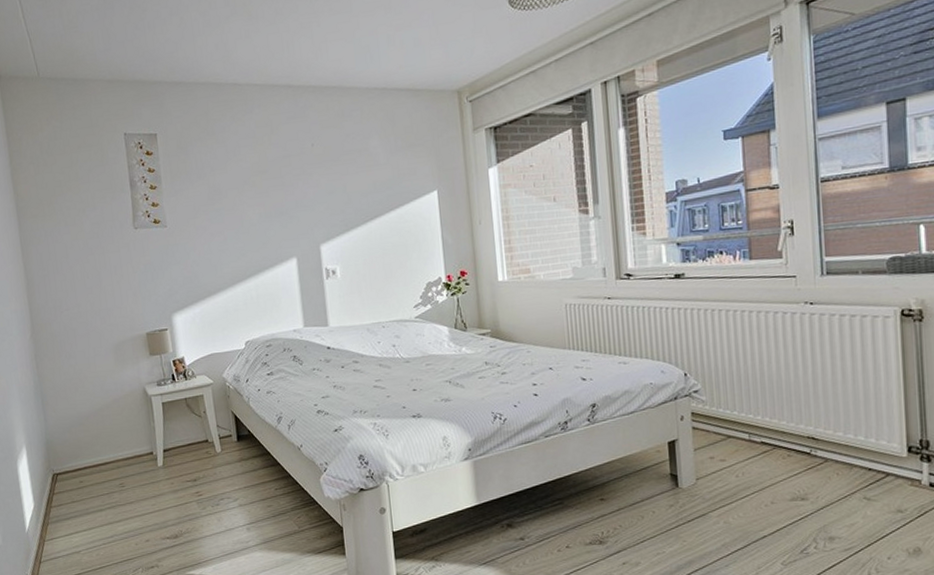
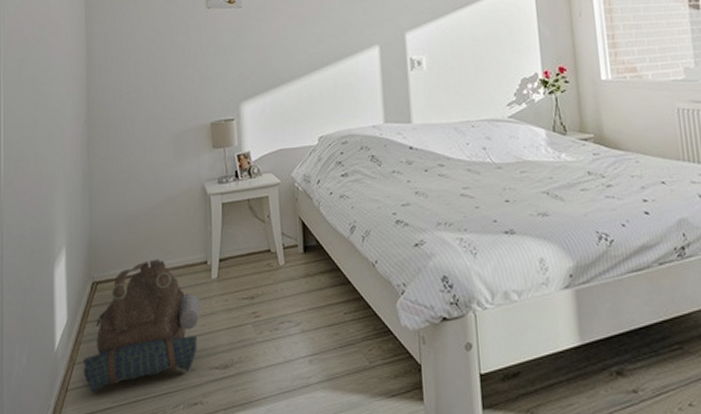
backpack: none [52,452,151,563] -> present [84,259,201,393]

